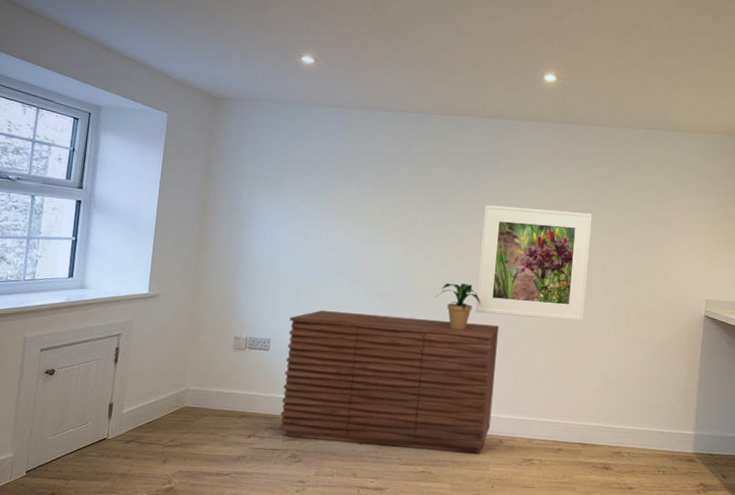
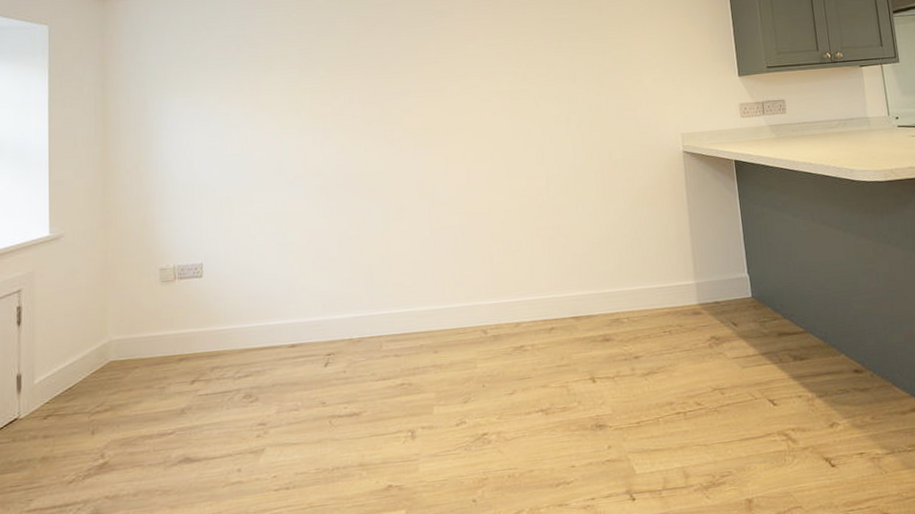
sideboard: present [279,310,500,454] -> none [222,201,471,374]
potted plant: present [435,283,481,330] -> none [386,161,439,215]
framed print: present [475,204,593,322] -> none [426,61,555,191]

